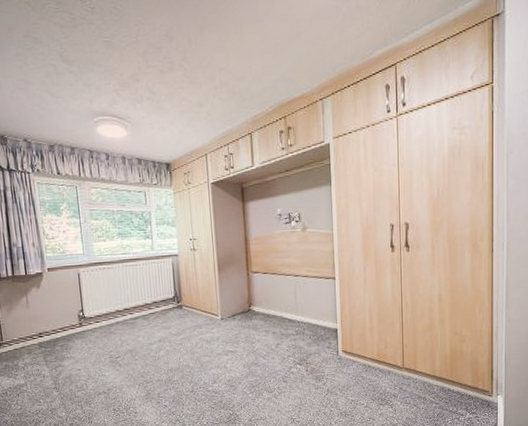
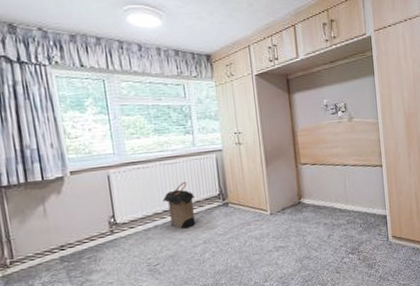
laundry hamper: none [124,283,152,327] -> present [162,182,195,229]

